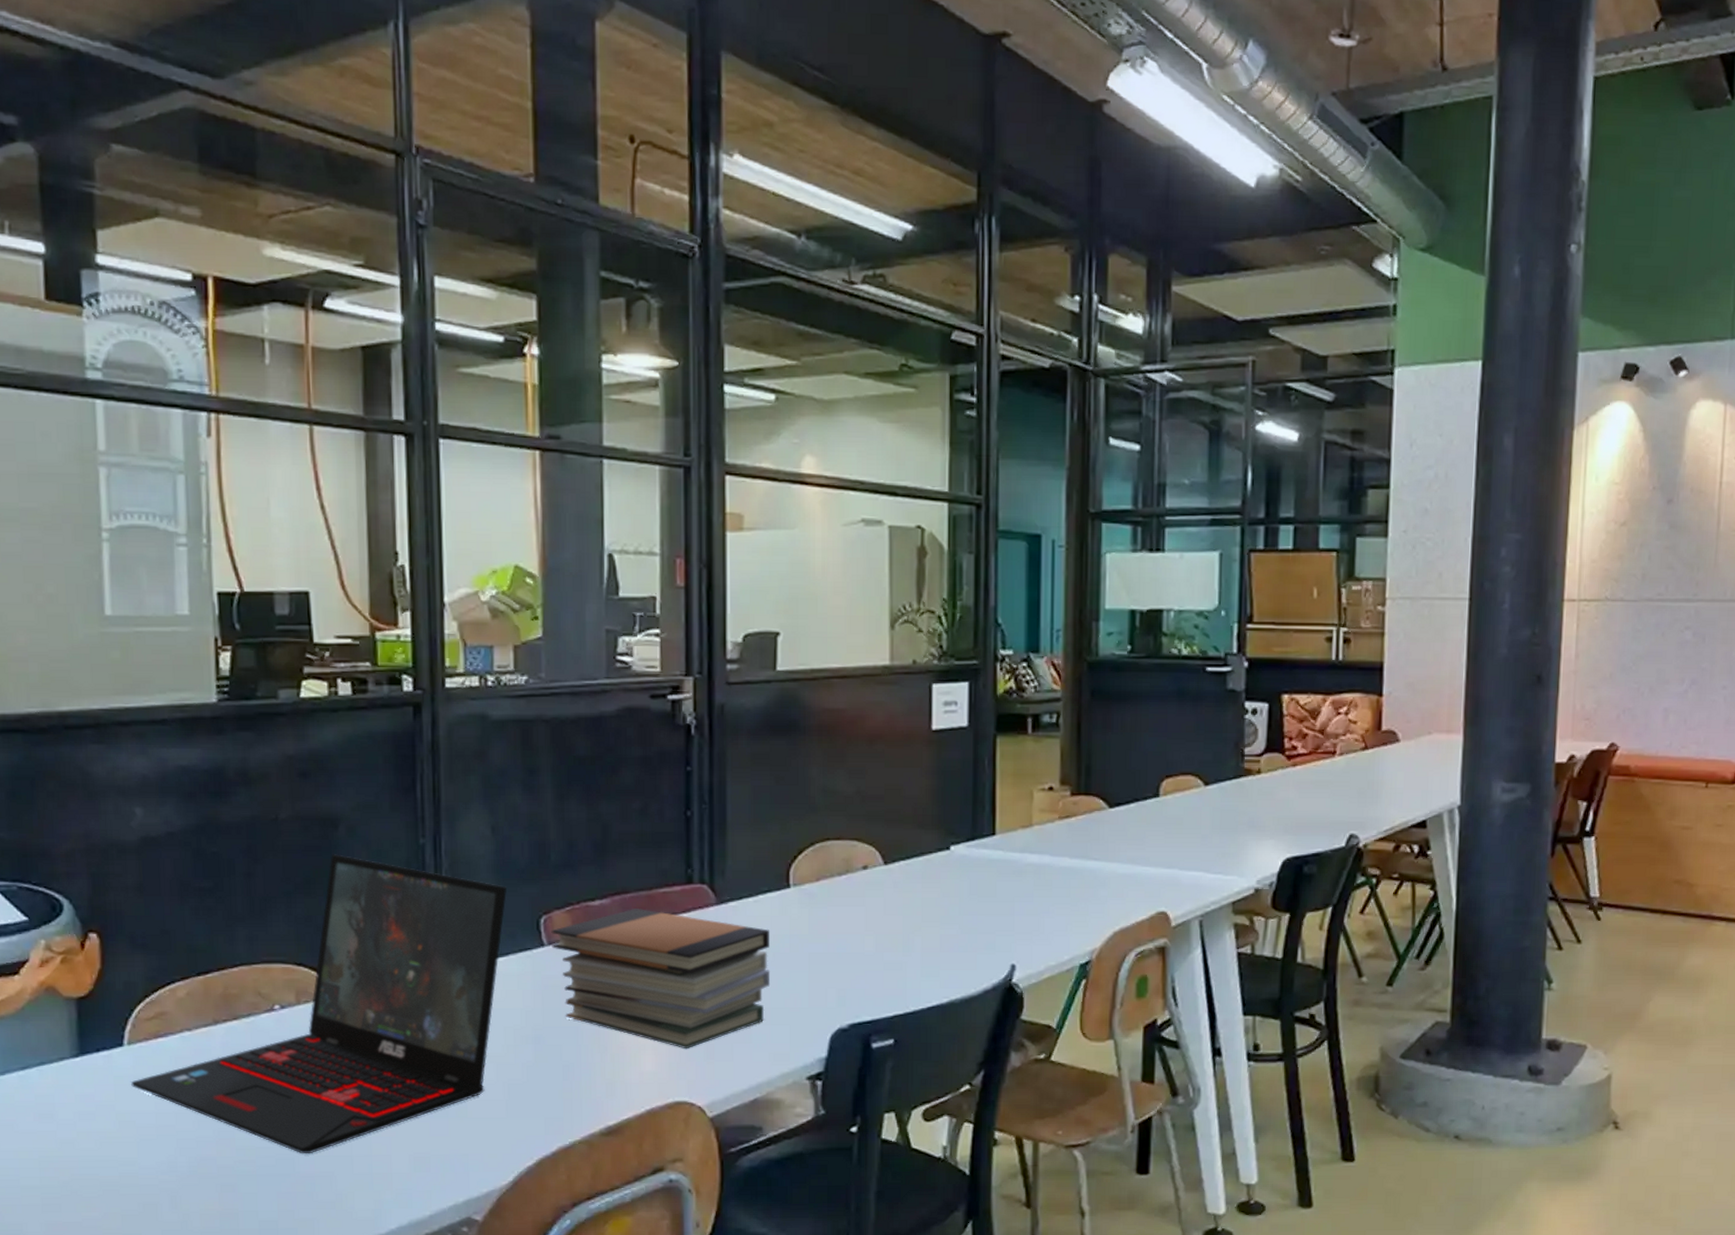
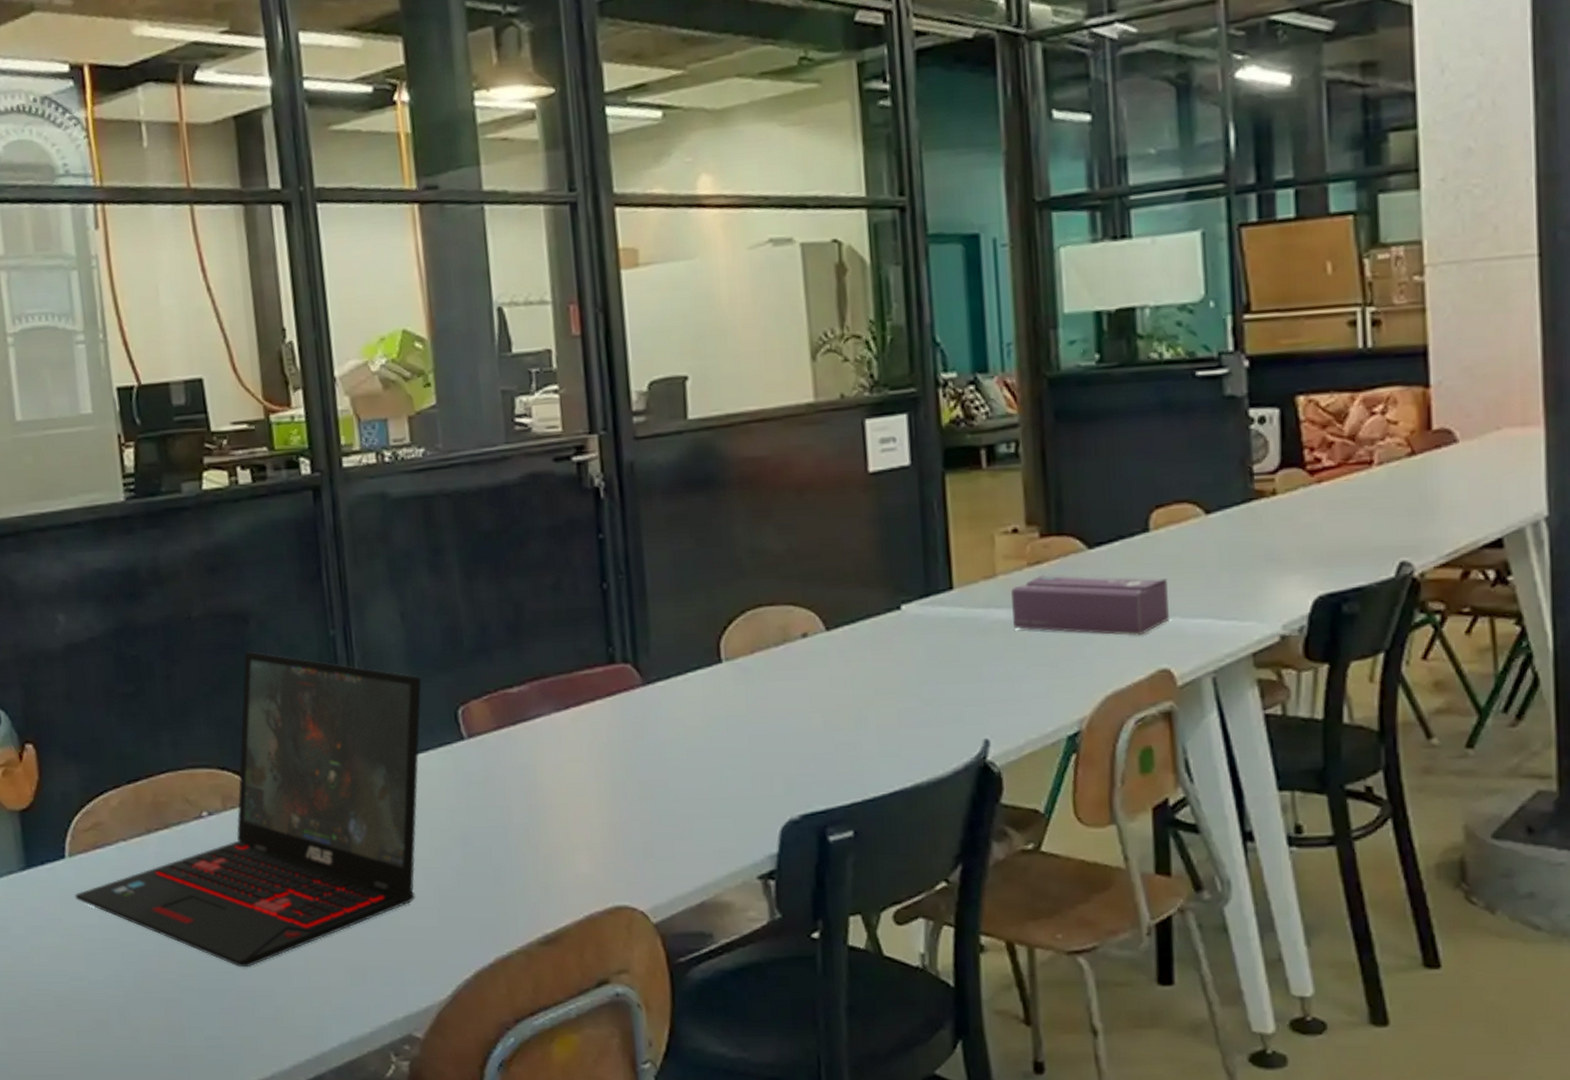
book stack: present [551,909,771,1050] -> none [470,694,709,848]
tissue box: none [1043,827,1170,883] -> present [1011,573,1169,637]

